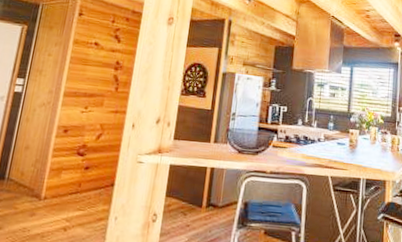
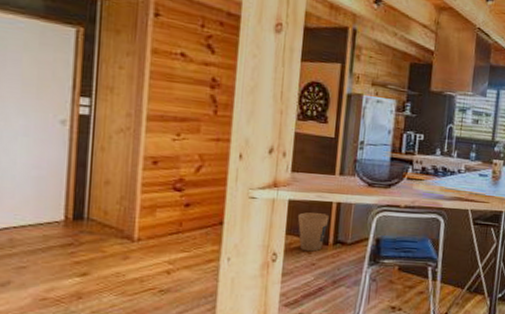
trash can: none [176,176,204,214] -> present [297,212,330,252]

